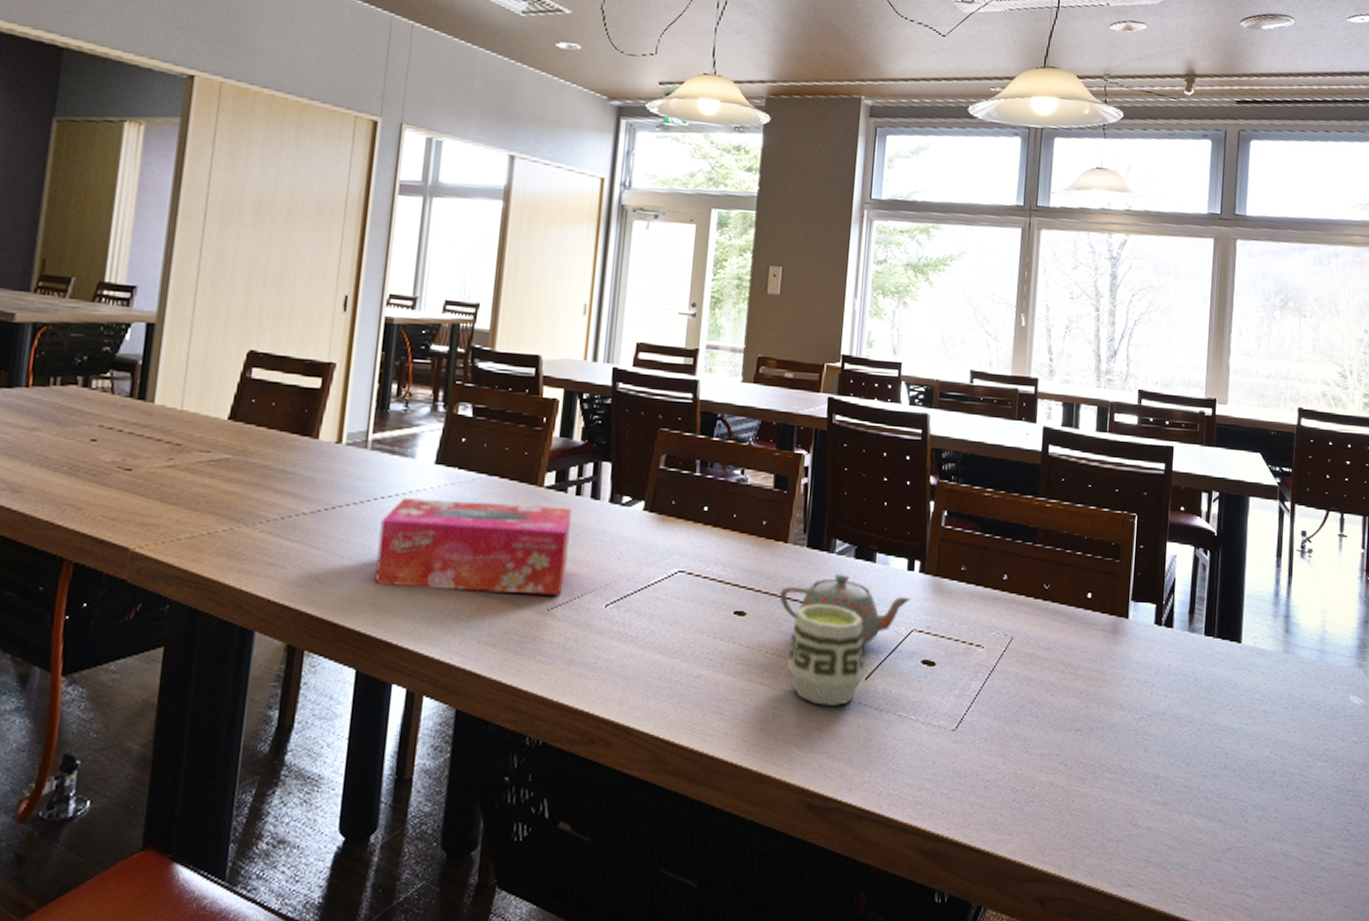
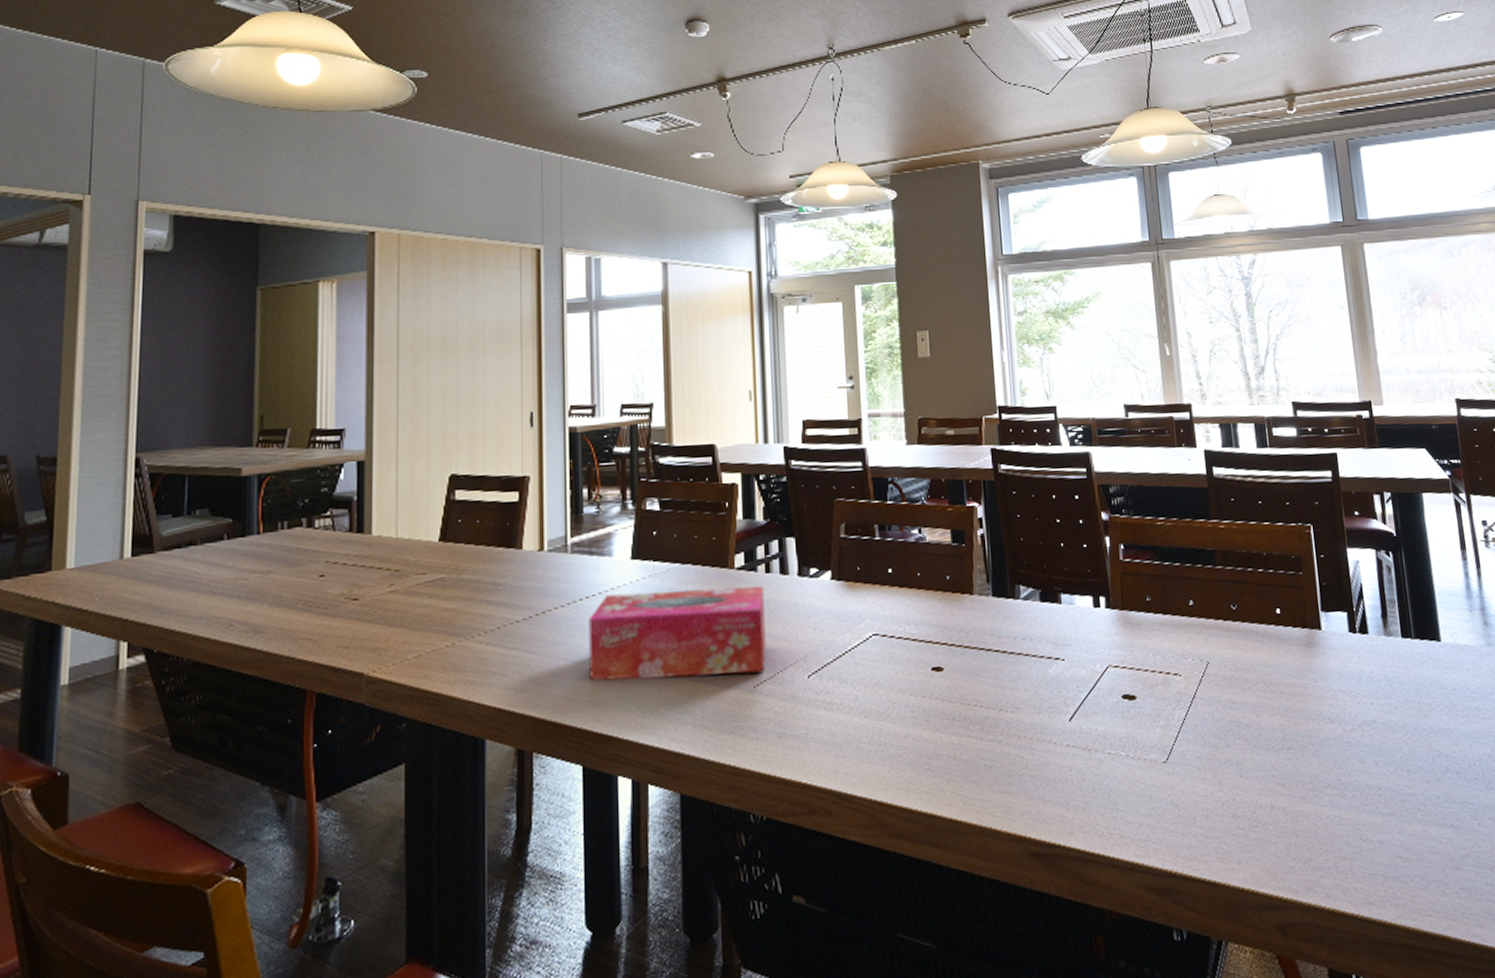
teapot: present [779,573,912,647] -> none [973,618,1103,689]
cup: present [787,603,865,707] -> none [990,650,1068,752]

